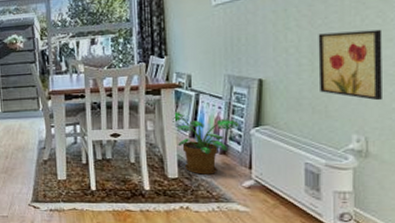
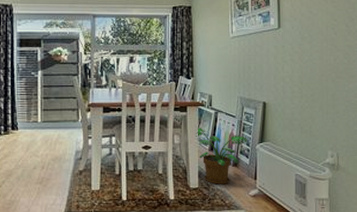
wall art: present [318,29,383,101] -> none [305,68,348,124]

